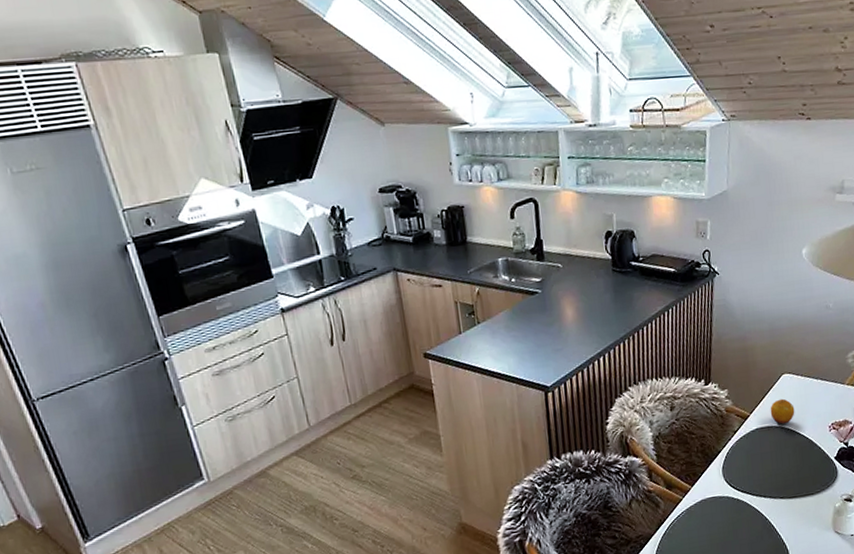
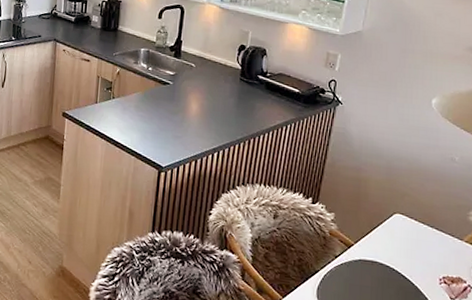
fruit: present [770,398,795,425] -> none [376,237,404,264]

